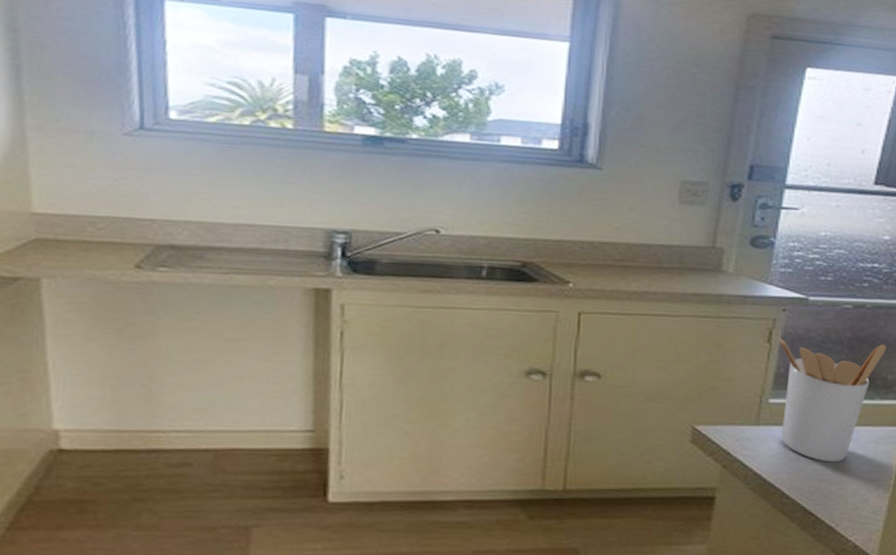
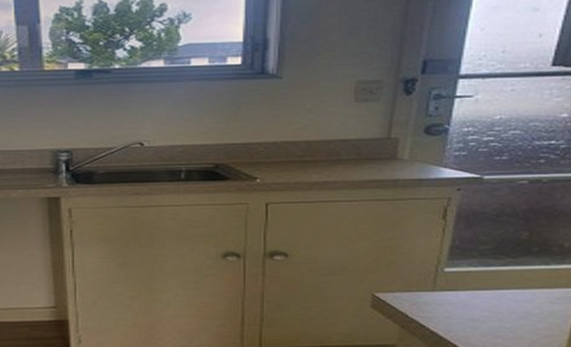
utensil holder: present [779,339,887,463] -> none [454,214,564,321]

